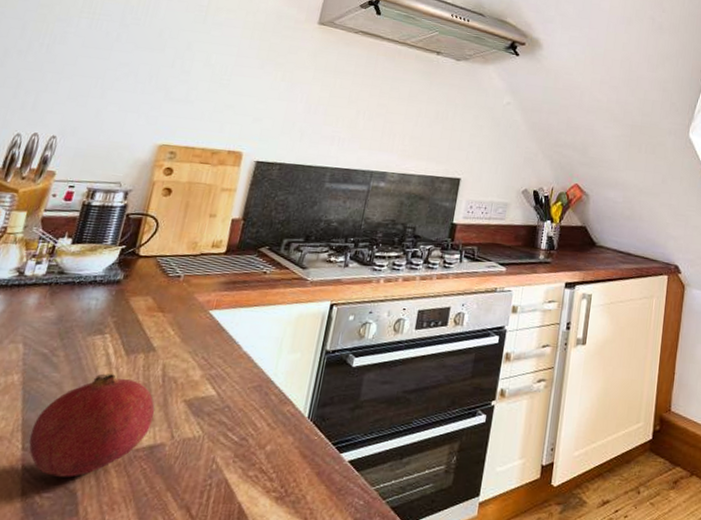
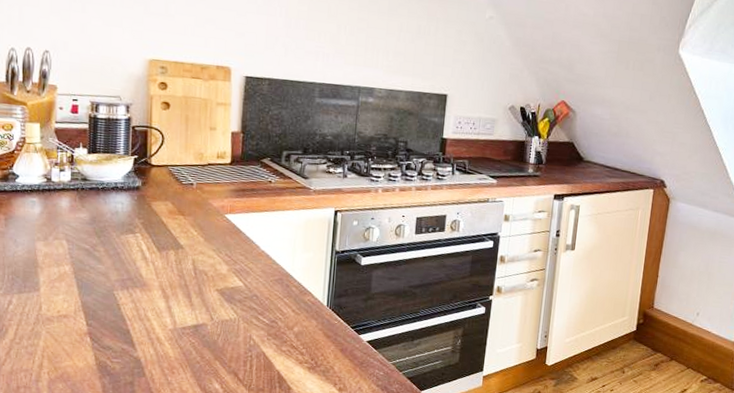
fruit: present [29,373,155,478] -> none [91,266,193,348]

